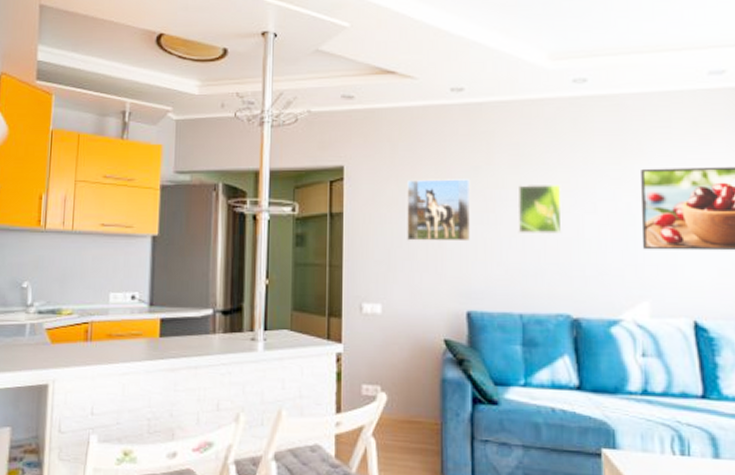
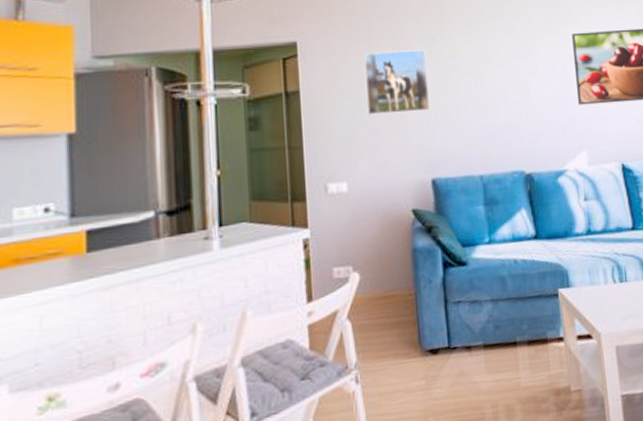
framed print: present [517,183,562,235] -> none [469,51,512,99]

